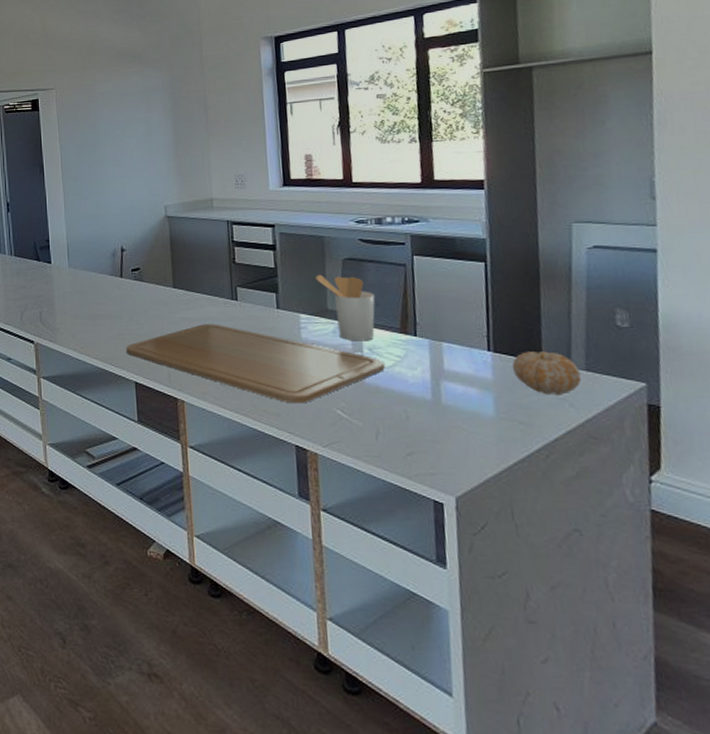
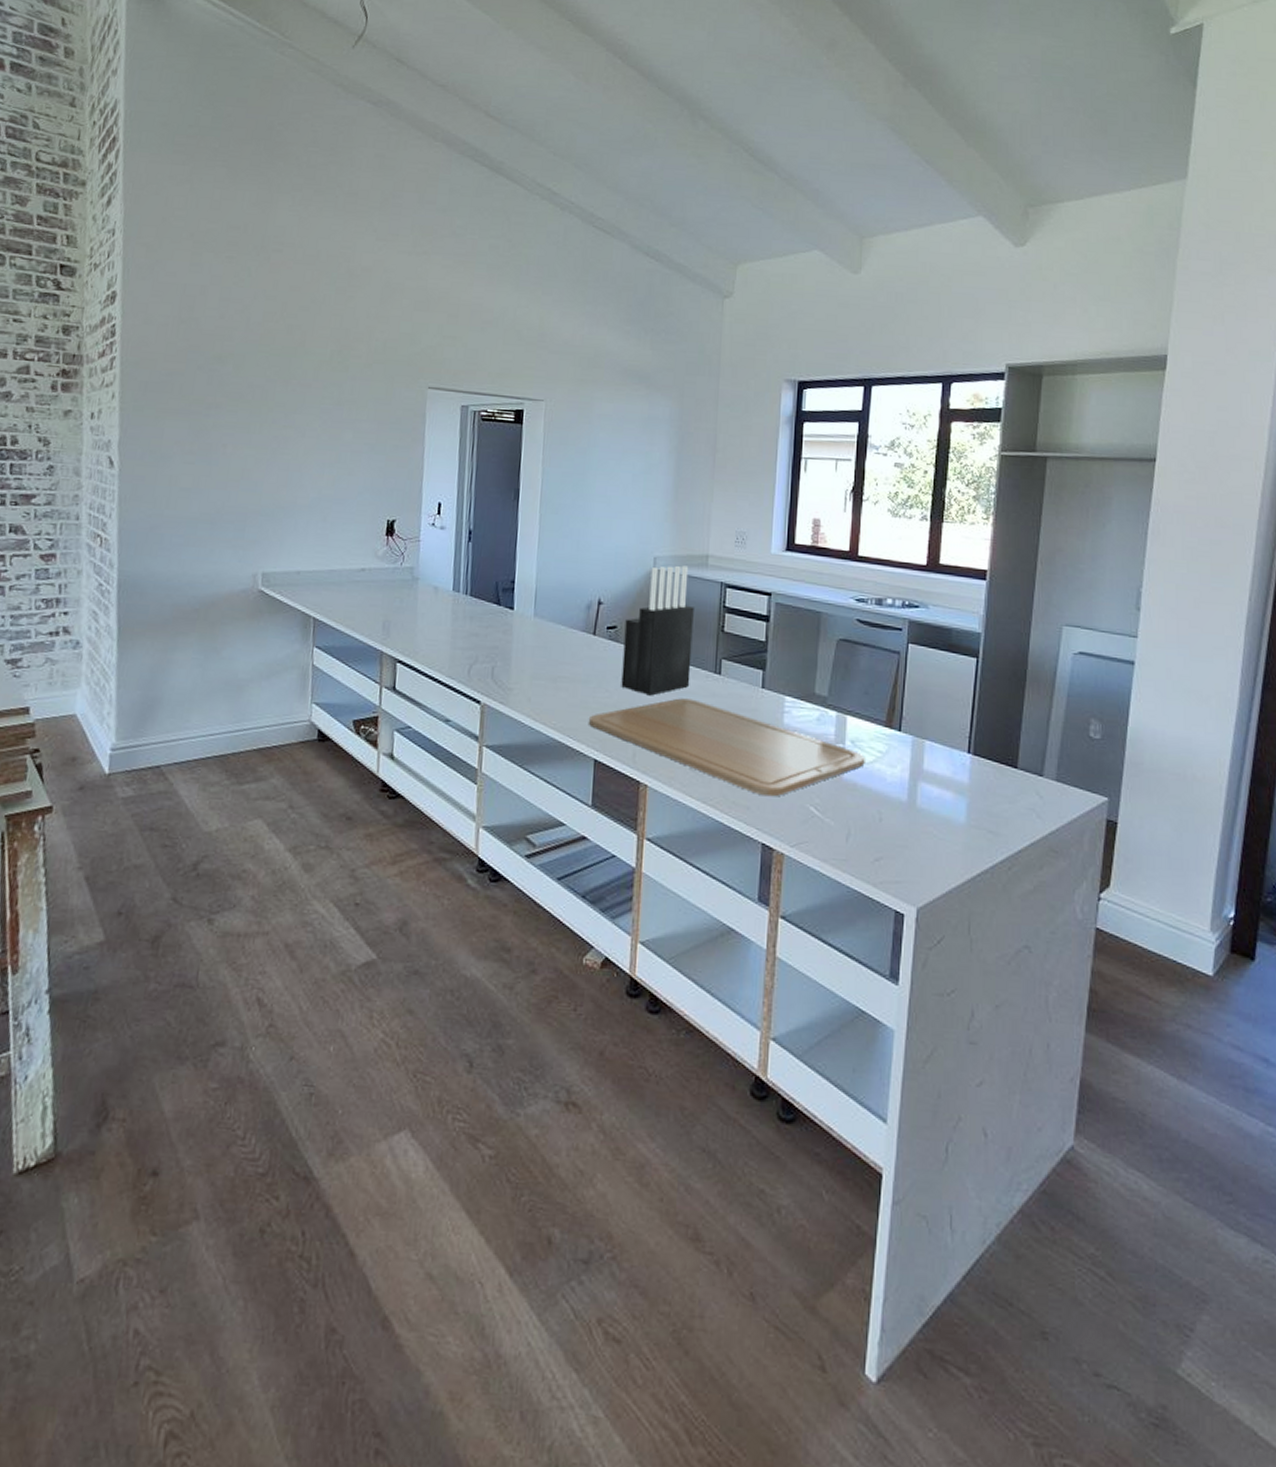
knife block: none [146,210,211,324] -> present [621,565,694,696]
utensil holder: present [315,274,376,341] -> none [807,653,865,733]
fruit: present [512,351,582,395] -> none [988,756,1052,805]

